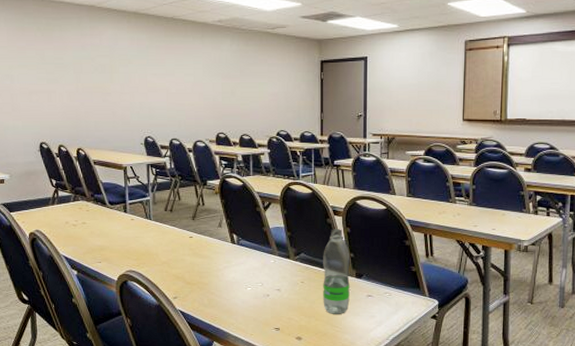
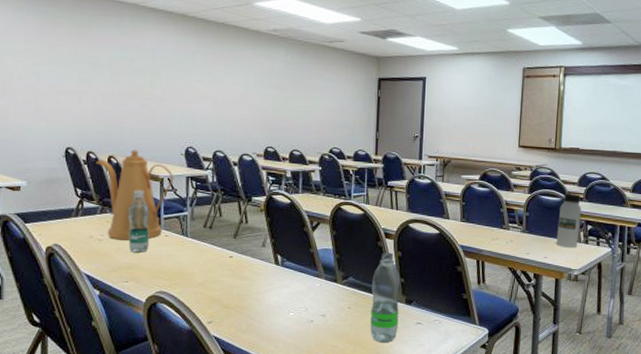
coffee pot: none [66,141,136,225] -> present [96,149,174,240]
bottle: none [98,179,117,236] -> present [128,190,149,253]
water bottle: none [505,165,529,220] -> present [556,193,581,249]

